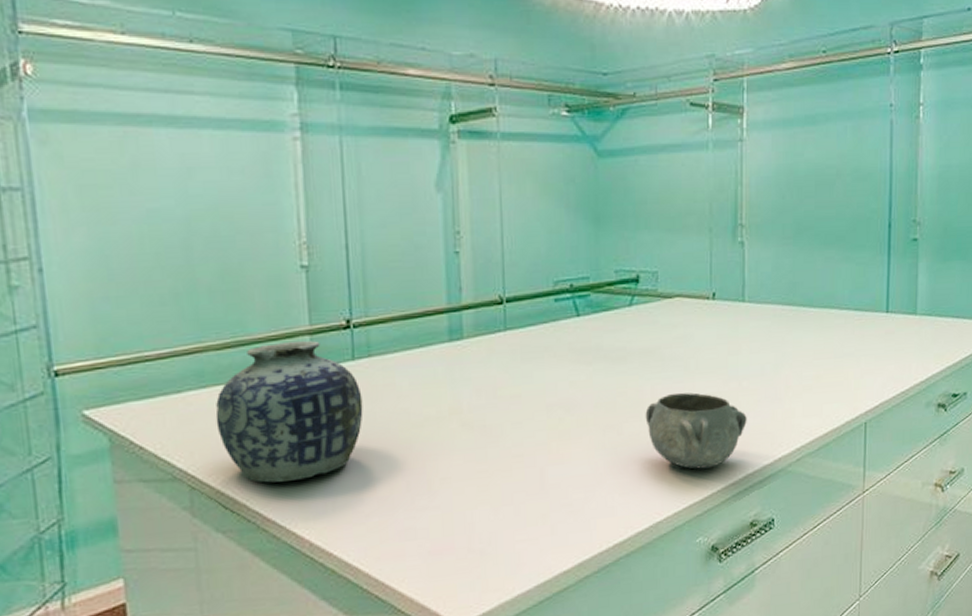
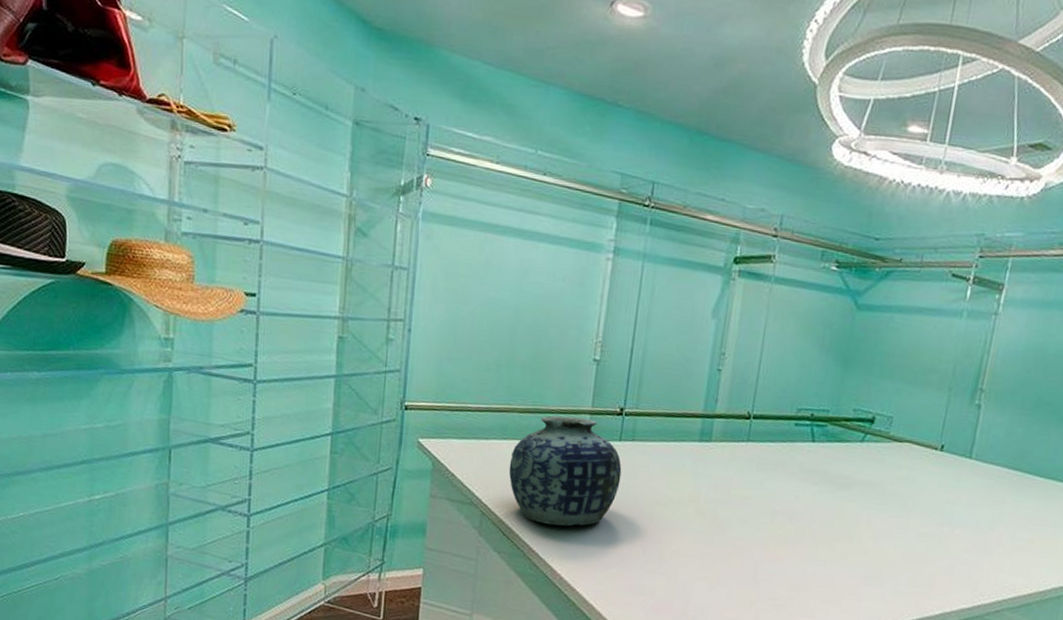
decorative bowl: present [645,392,747,470] -> none [857,525,954,599]

